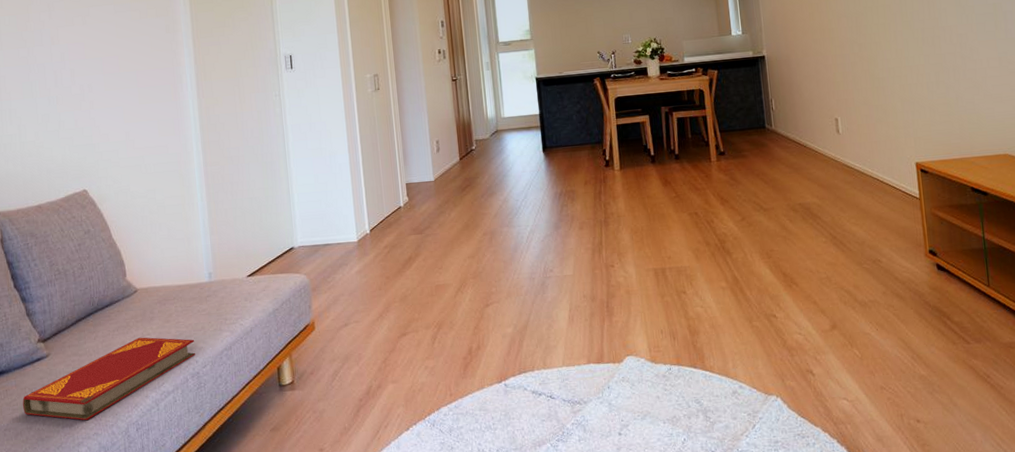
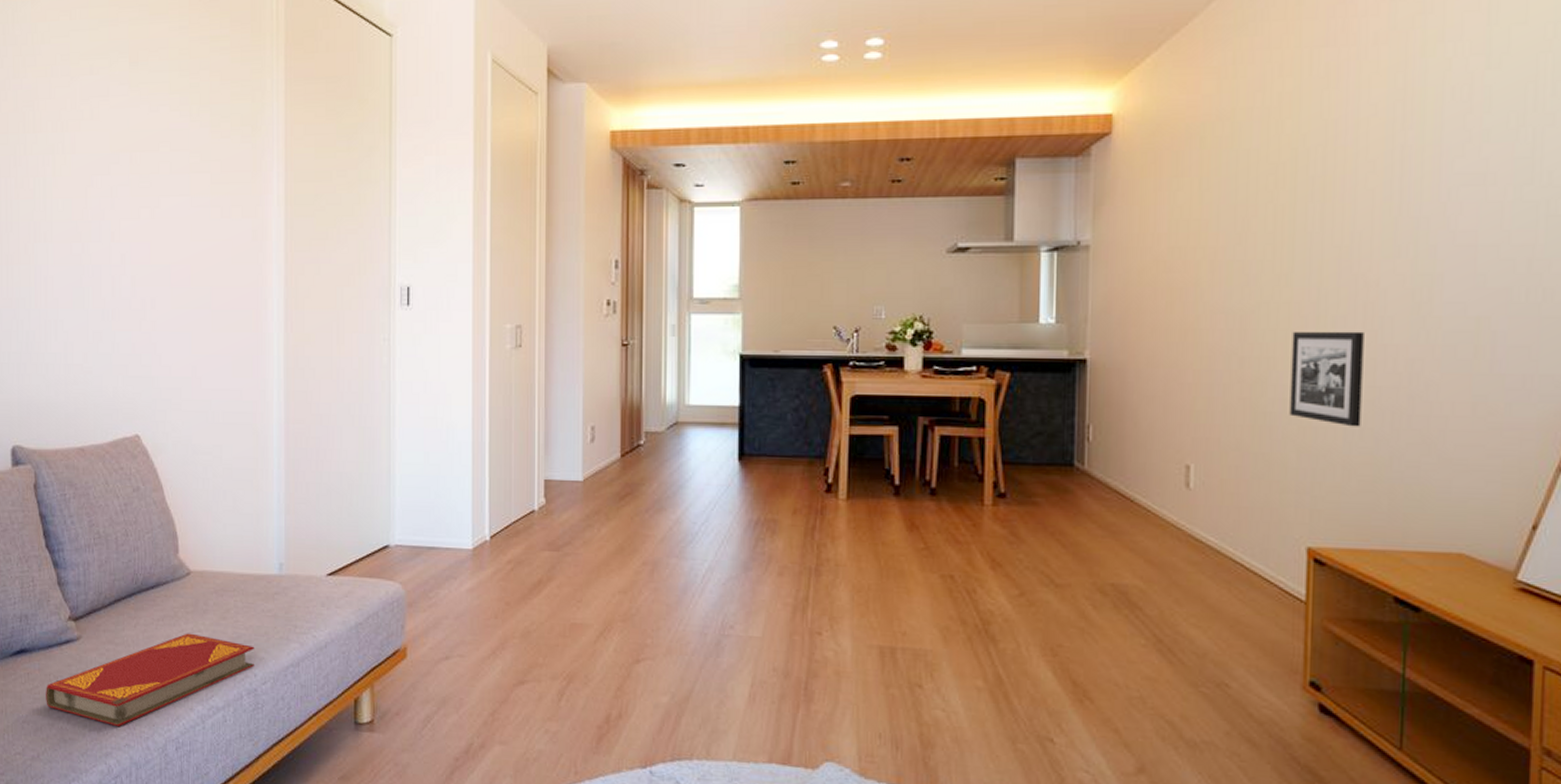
picture frame: none [888,19,937,82] -> present [1289,331,1364,427]

